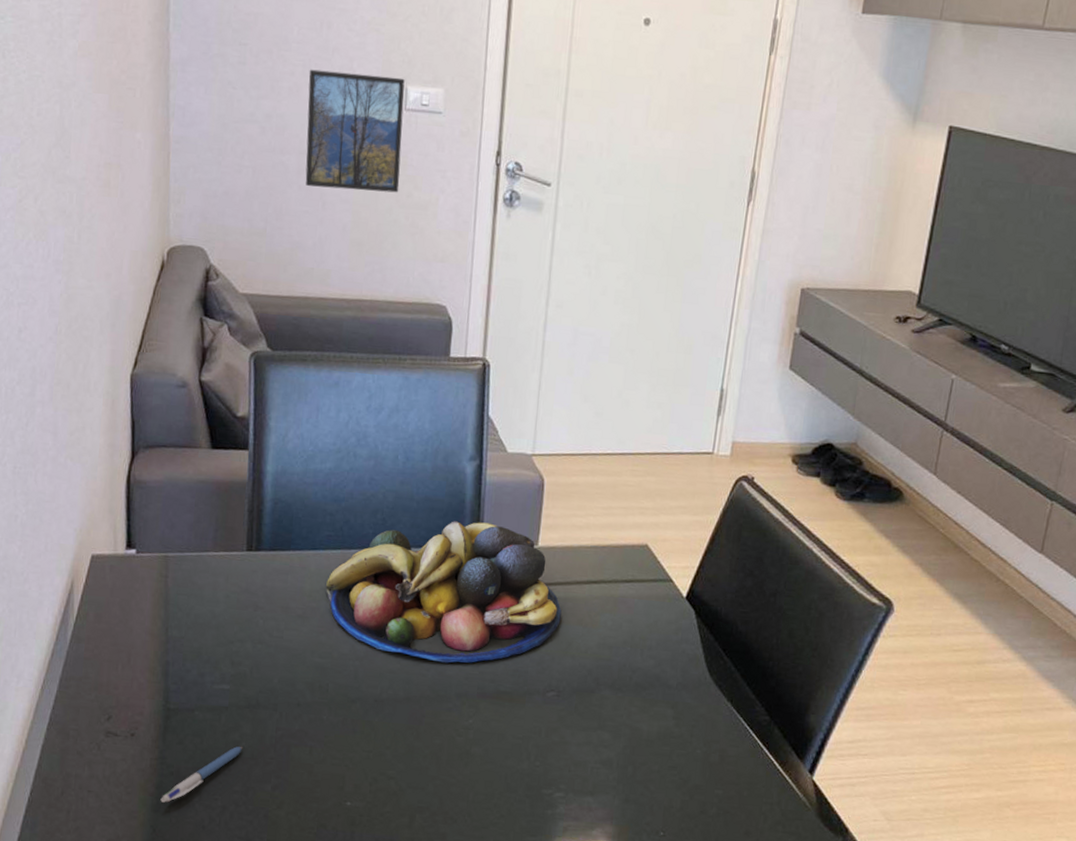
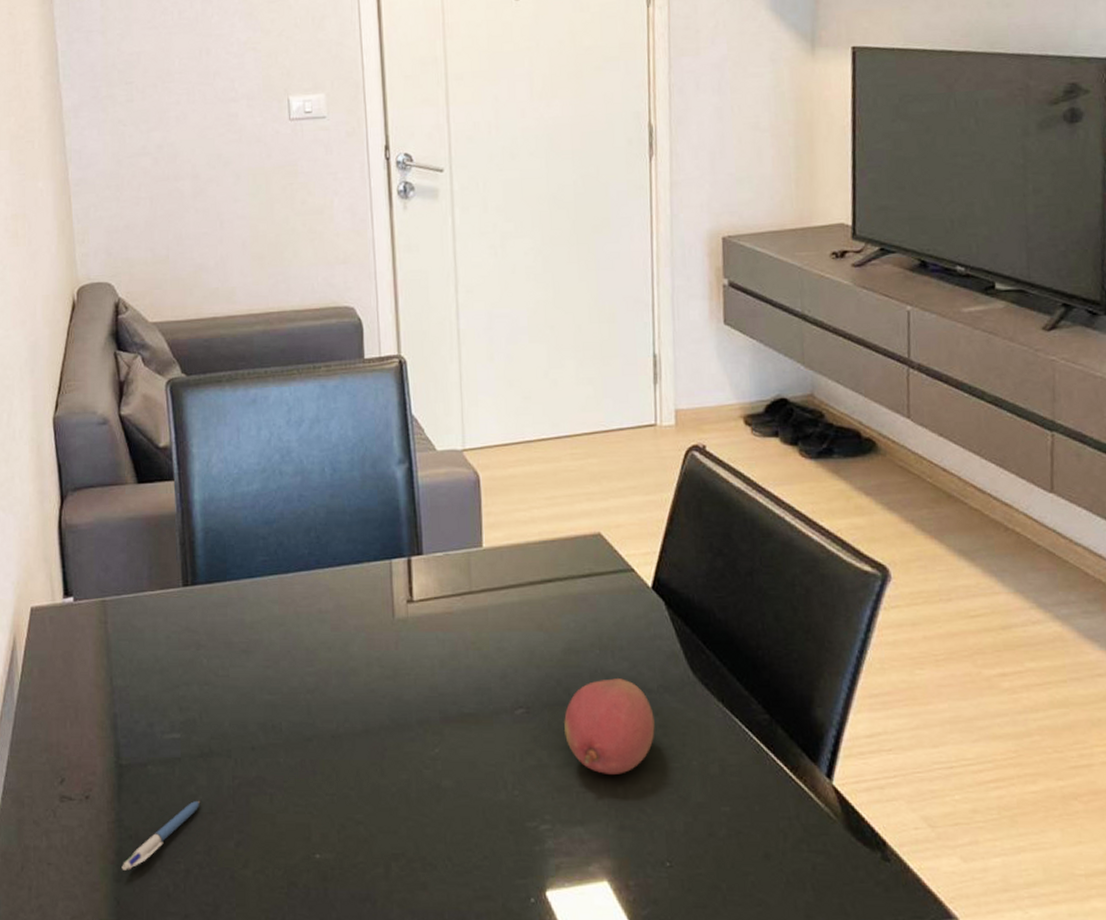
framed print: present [305,69,405,193] -> none [193,90,293,208]
fruit bowl: present [326,521,562,663] -> none [267,529,519,687]
fruit: none [588,673,670,756] -> present [564,678,655,774]

